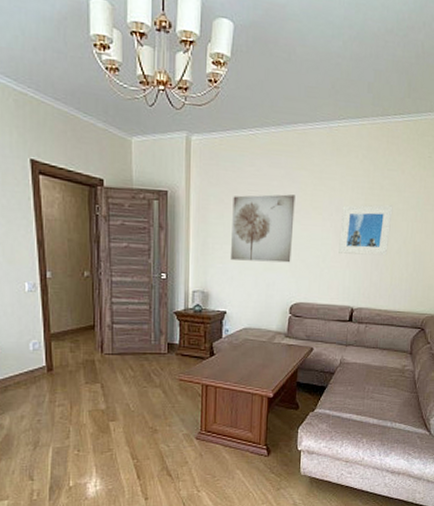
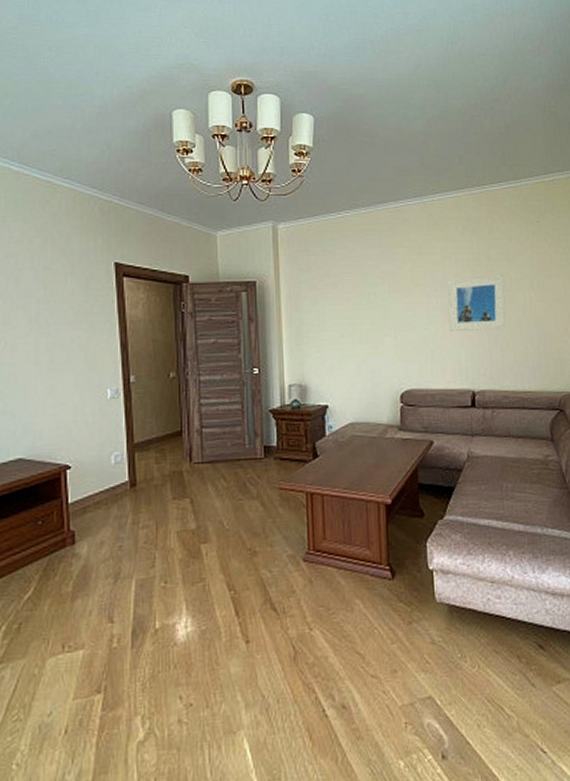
wall art: present [231,194,295,263] -> none [326,274,396,348]

